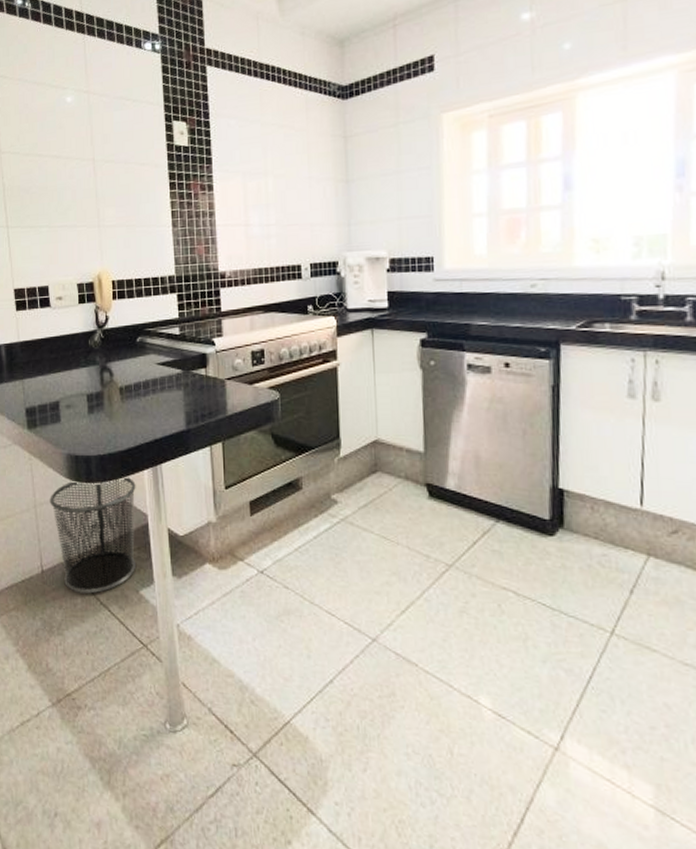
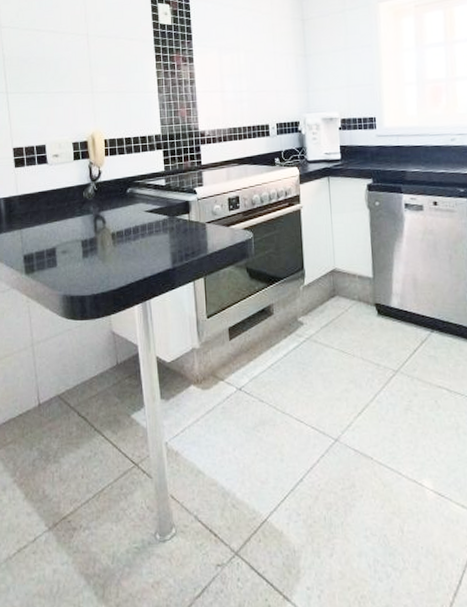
waste bin: present [50,476,137,594] -> none [46,312,128,422]

